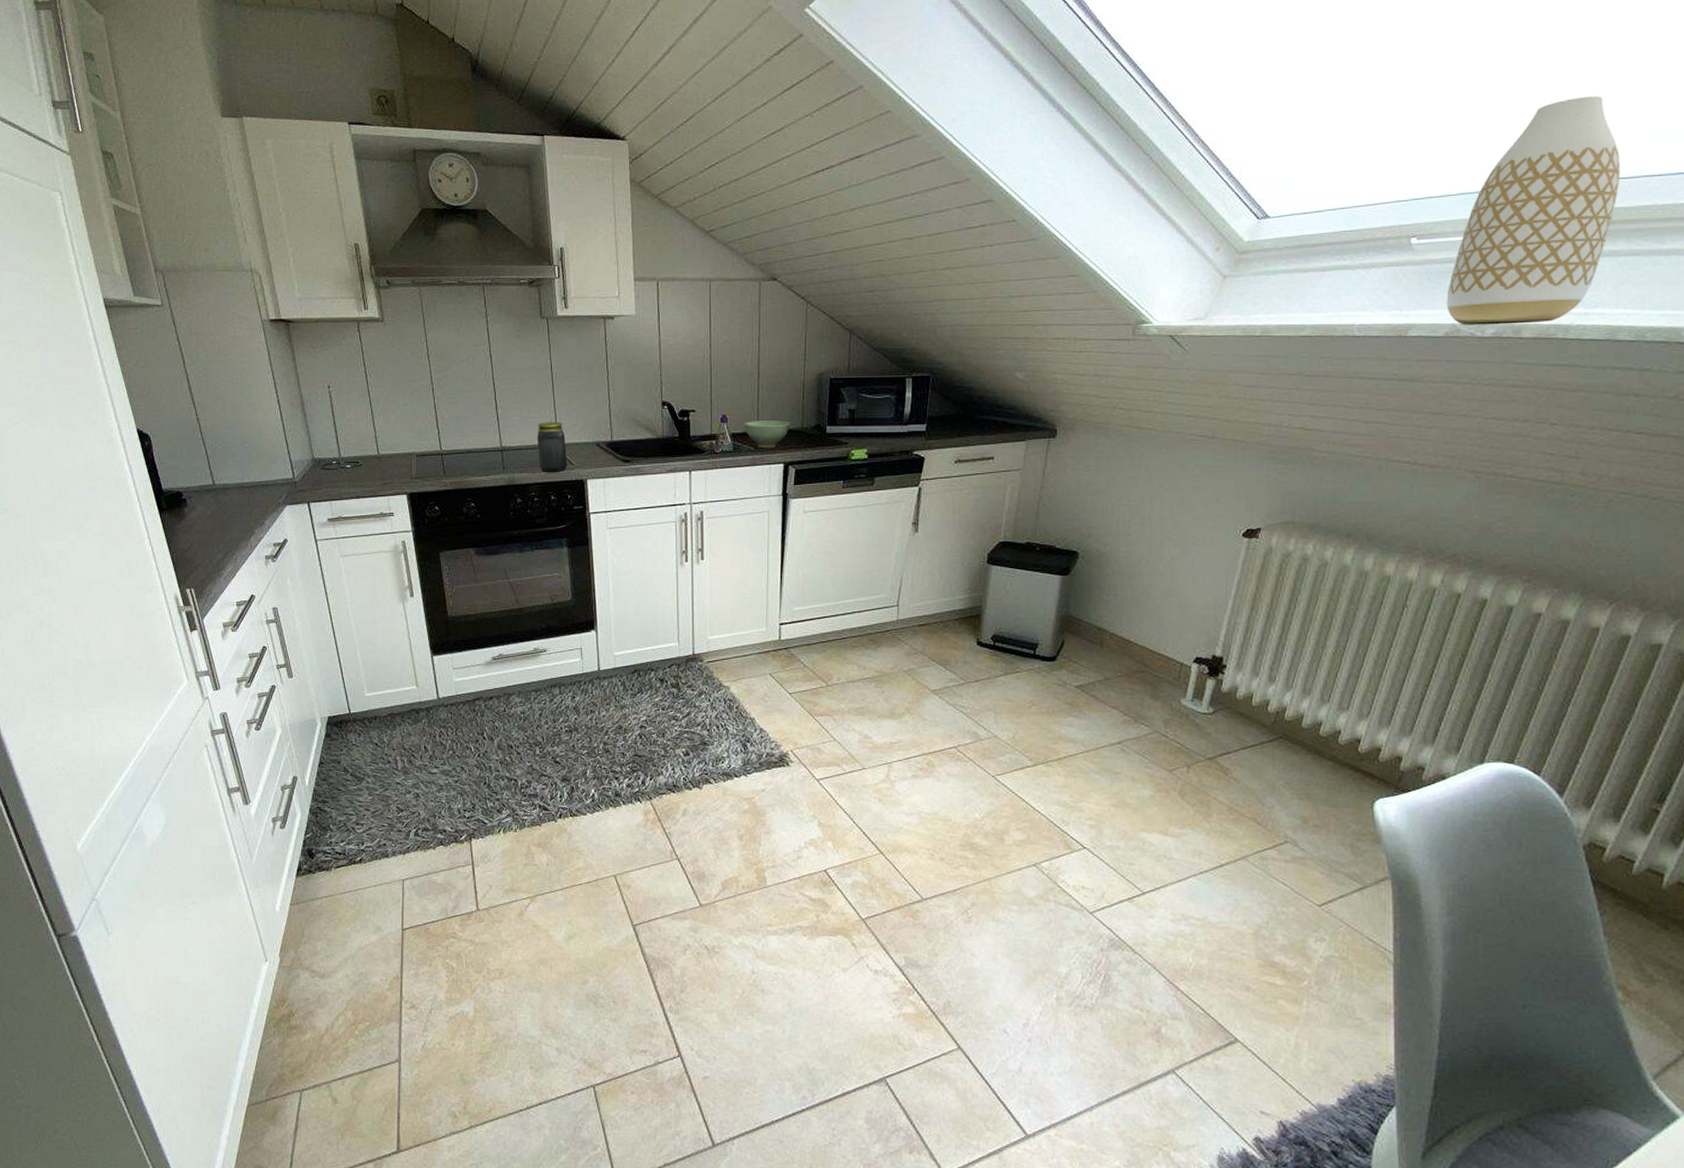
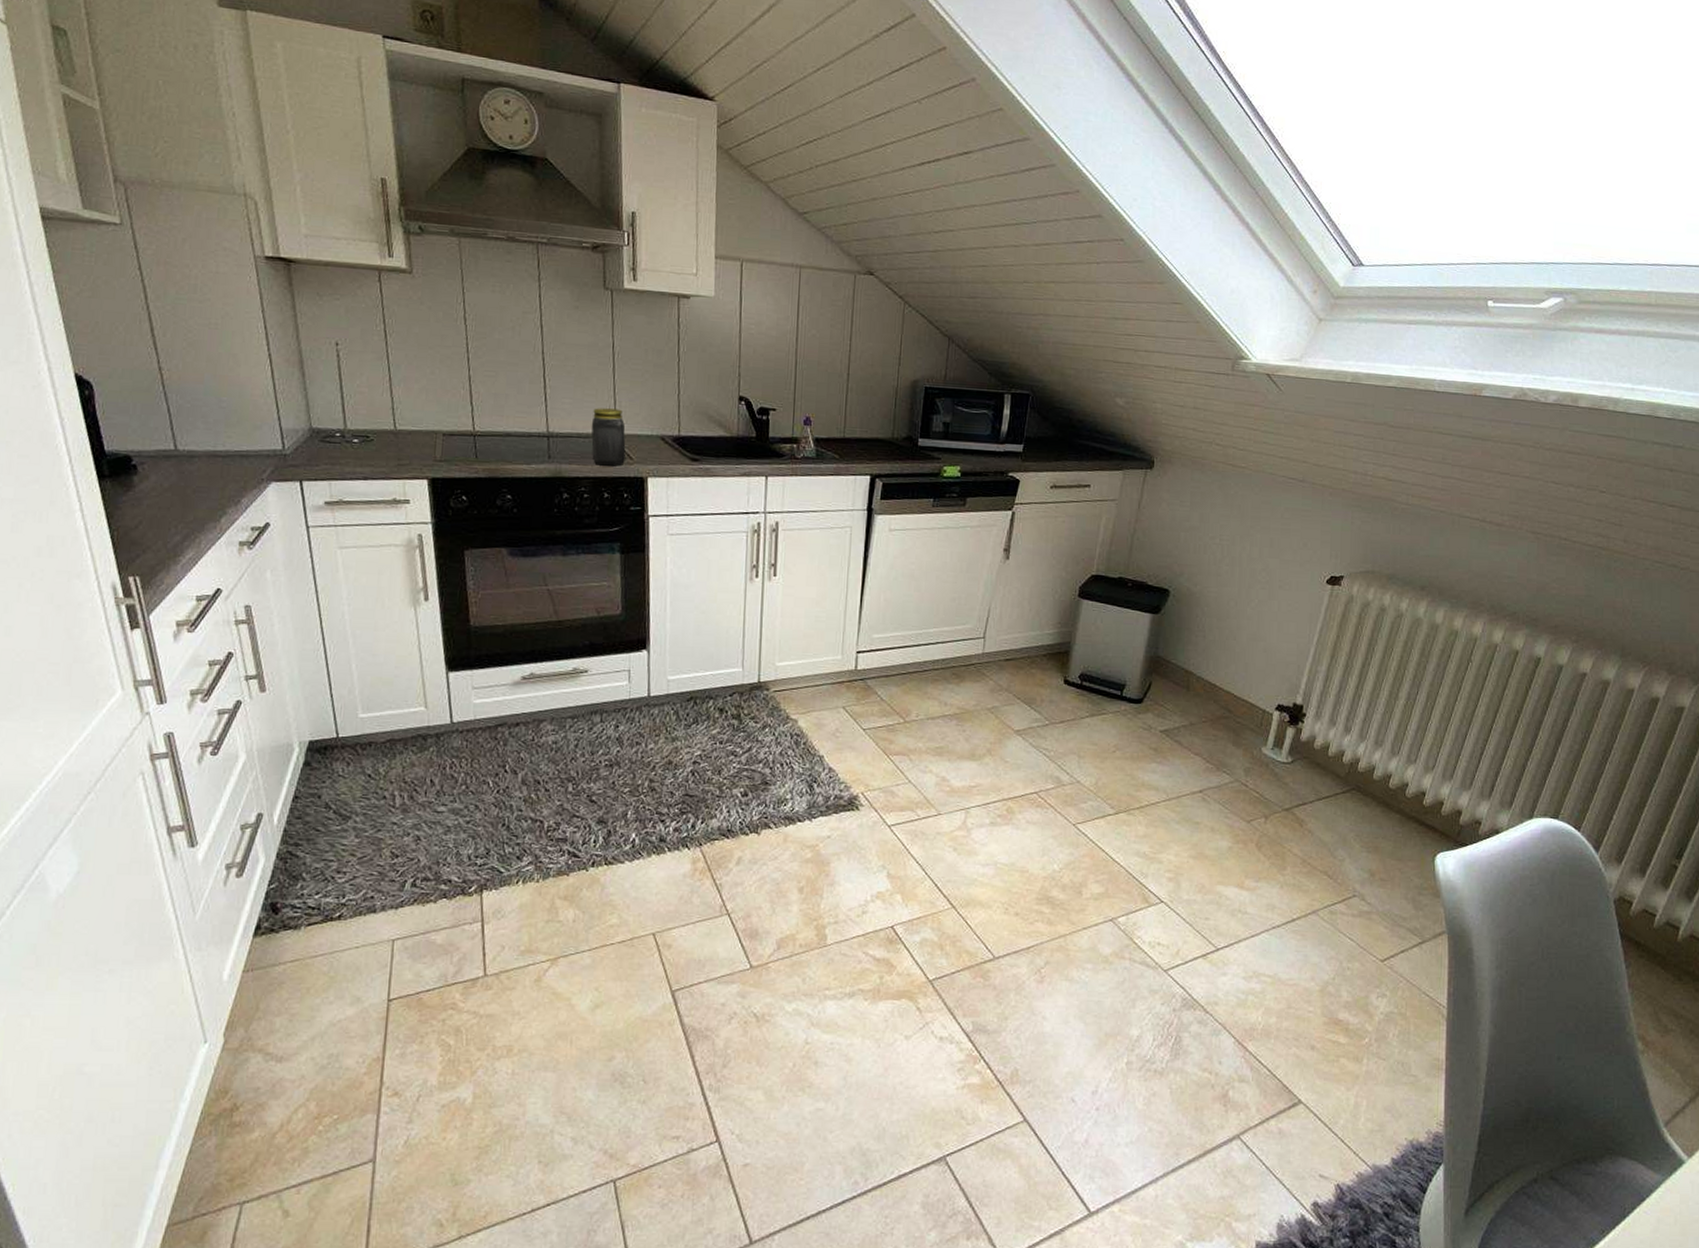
bowl: present [744,420,790,449] -> none [829,426,880,458]
vase: present [1446,96,1620,325] -> none [1516,184,1665,394]

